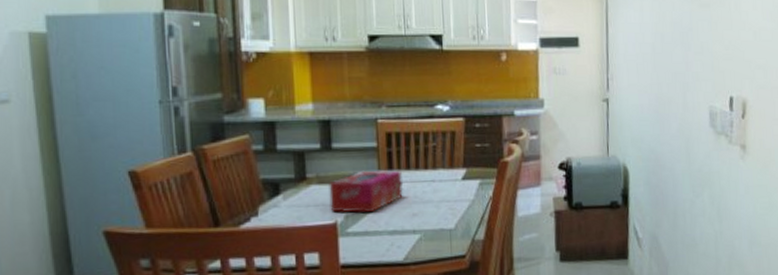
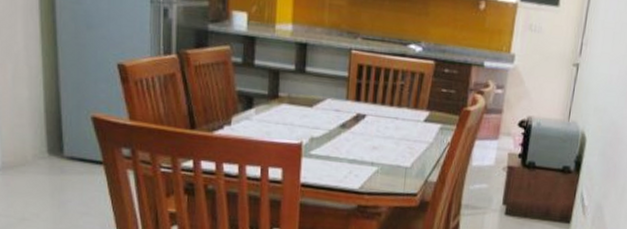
tissue box: present [329,170,403,213] -> none [297,98,368,139]

